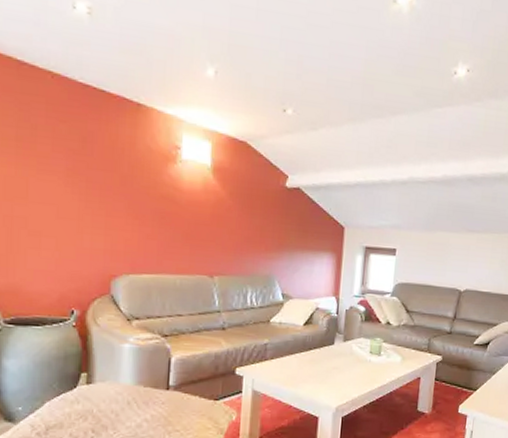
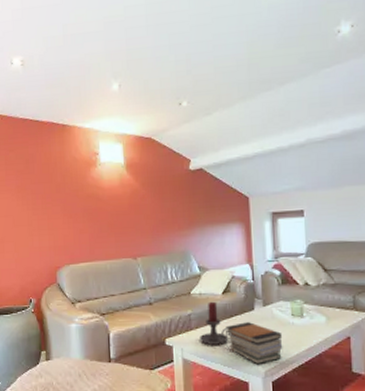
candle holder: none [274,332,308,378] -> present [200,301,231,345]
book stack: none [302,356,358,400] -> present [225,322,283,365]

